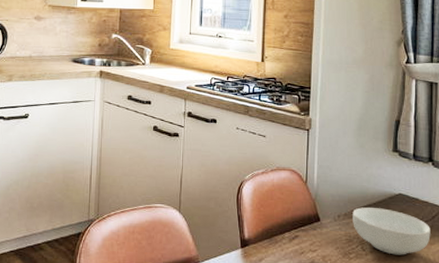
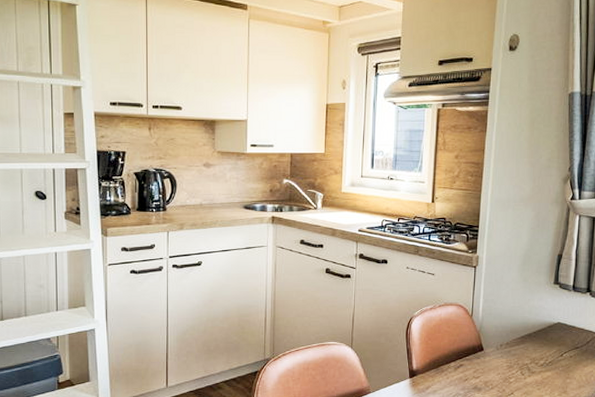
cereal bowl: present [353,207,431,255] -> none [514,336,585,378]

